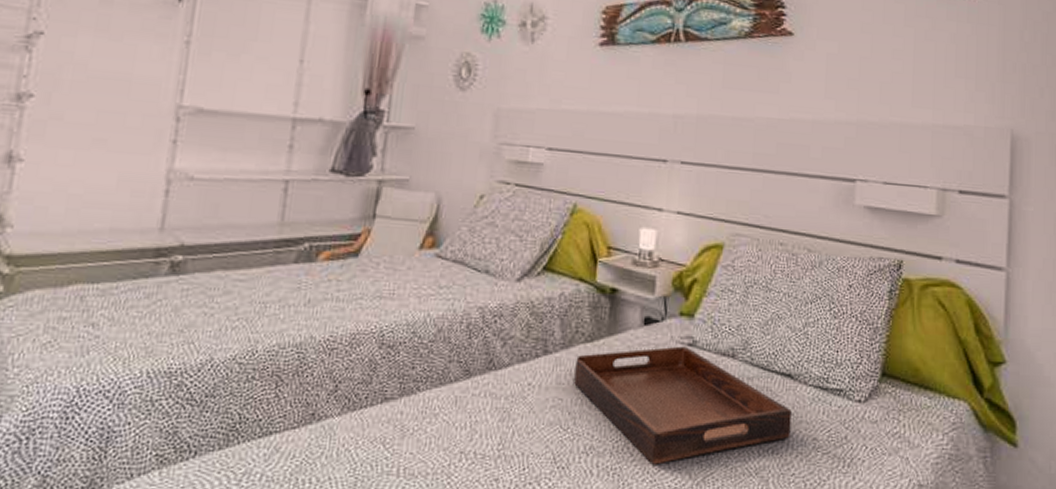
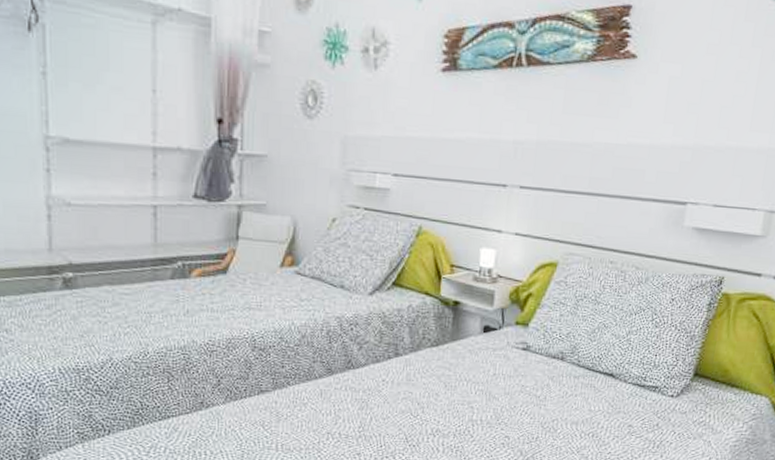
serving tray: present [574,346,792,465] -> none [422,350,612,444]

